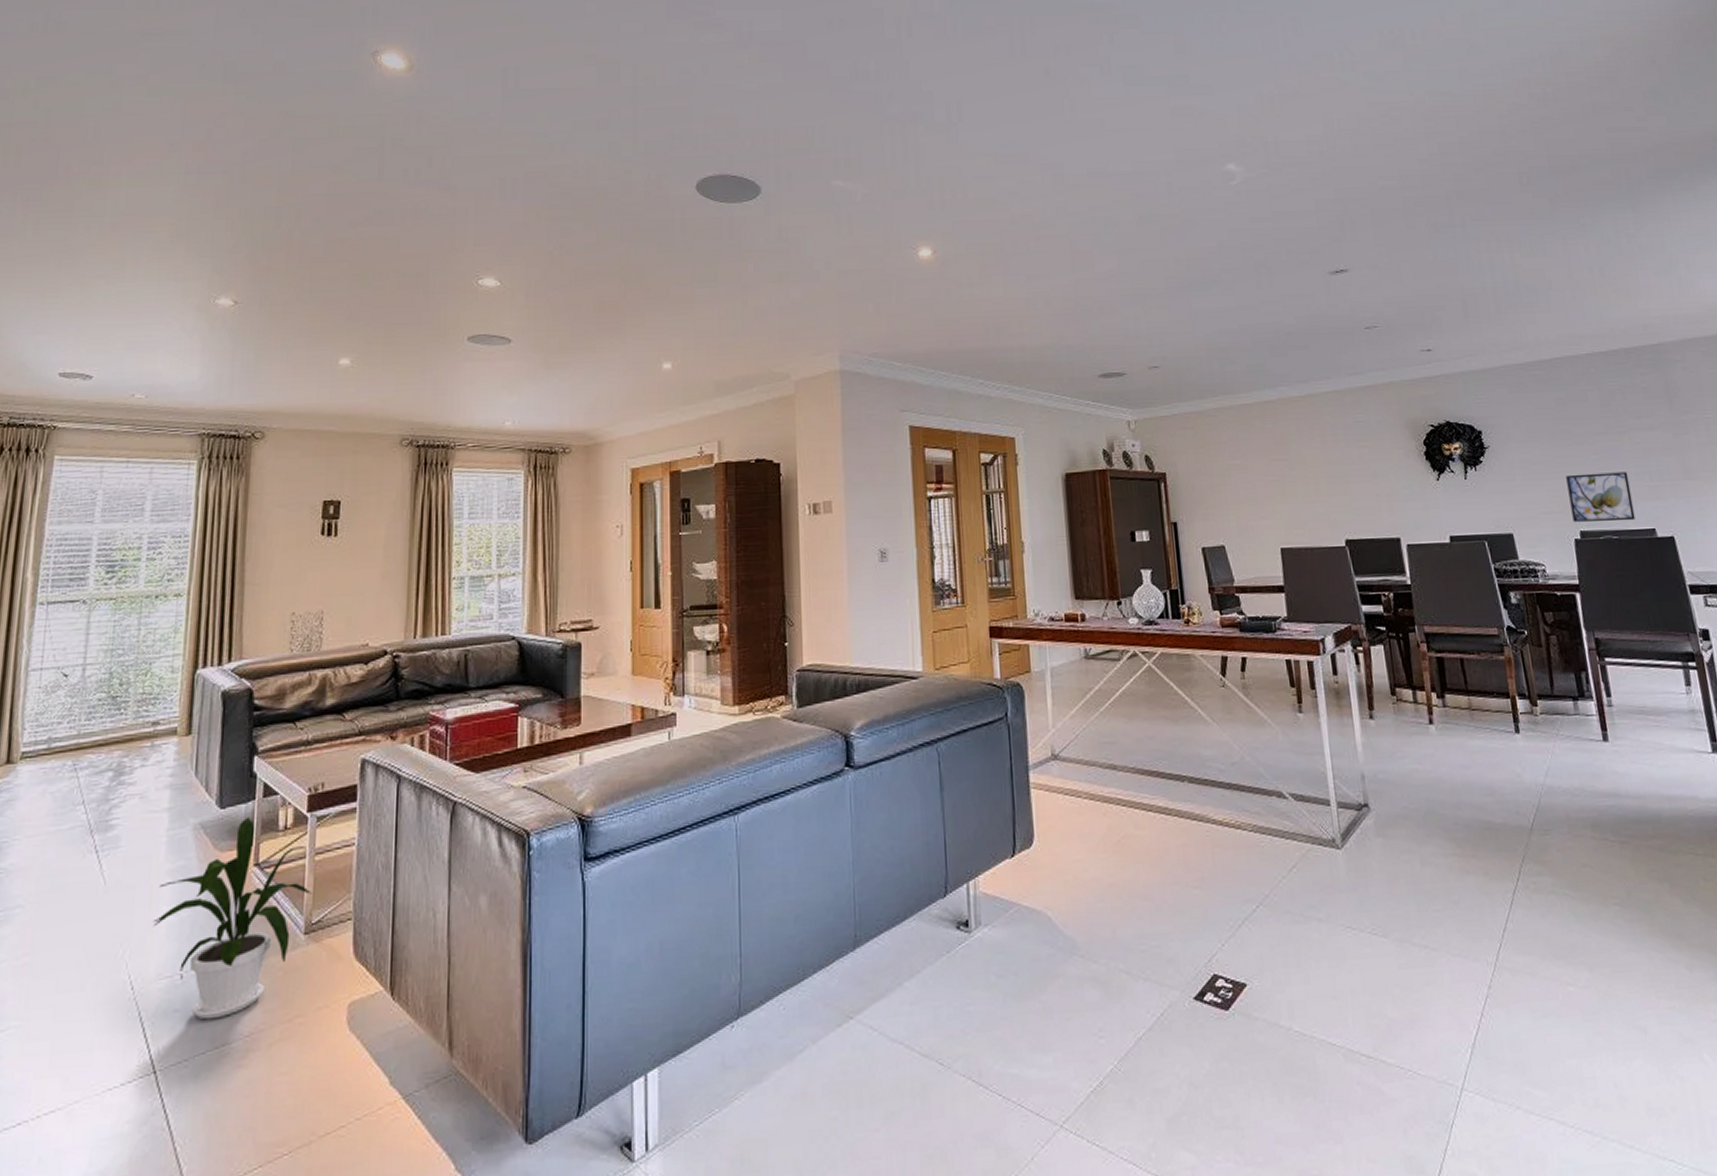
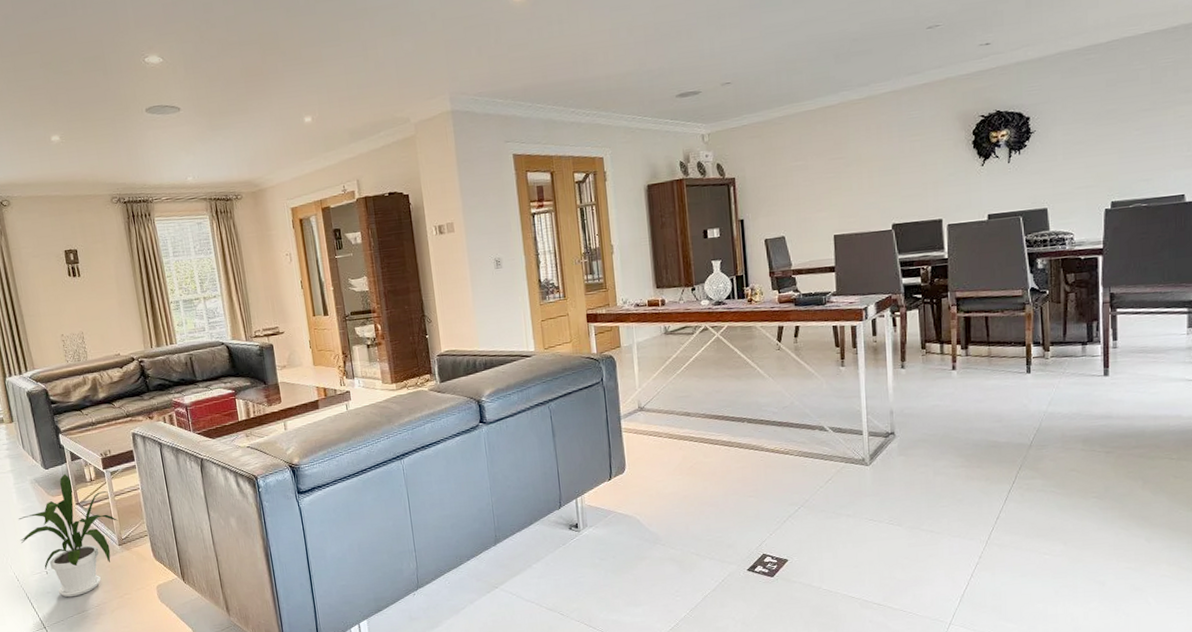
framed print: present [1566,472,1635,522] -> none [1105,144,1167,194]

